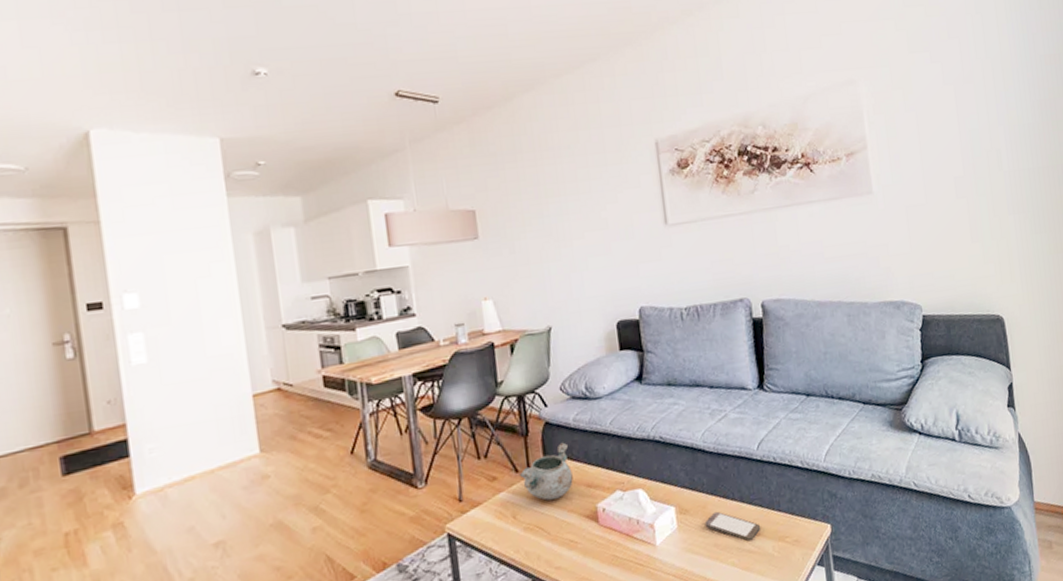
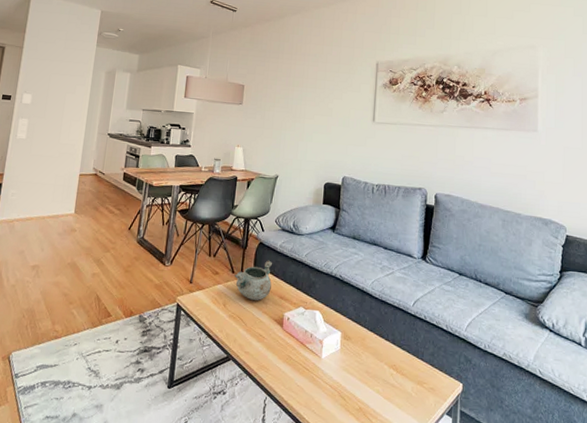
smartphone: present [704,511,761,542] -> none [361,345,405,378]

